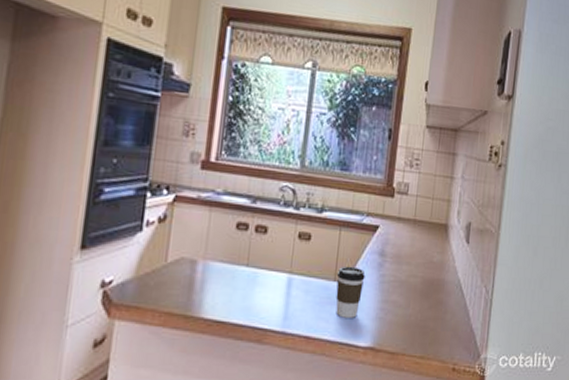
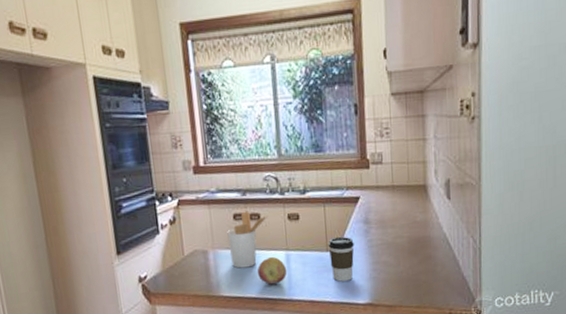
utensil holder: none [223,221,277,288] -> present [227,211,269,269]
fruit: none [251,278,286,312] -> present [258,256,287,285]

